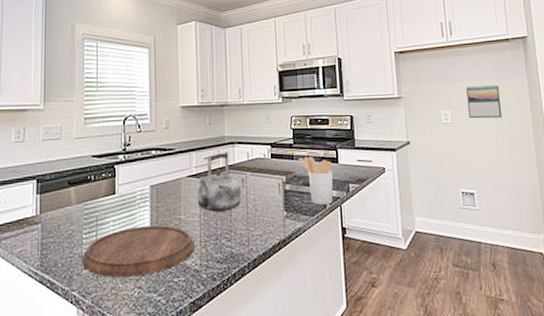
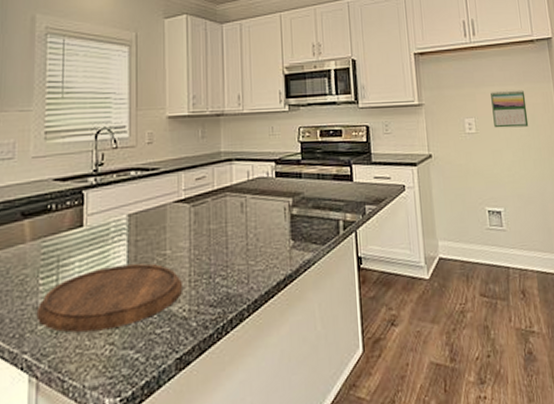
kettle: present [197,151,241,212] -> none [186,170,240,244]
utensil holder: present [298,157,334,205] -> none [307,174,348,231]

